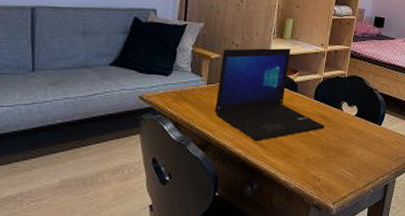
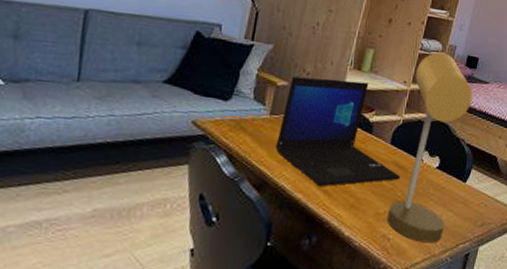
desk lamp: none [316,16,382,180] -> present [387,52,473,243]

